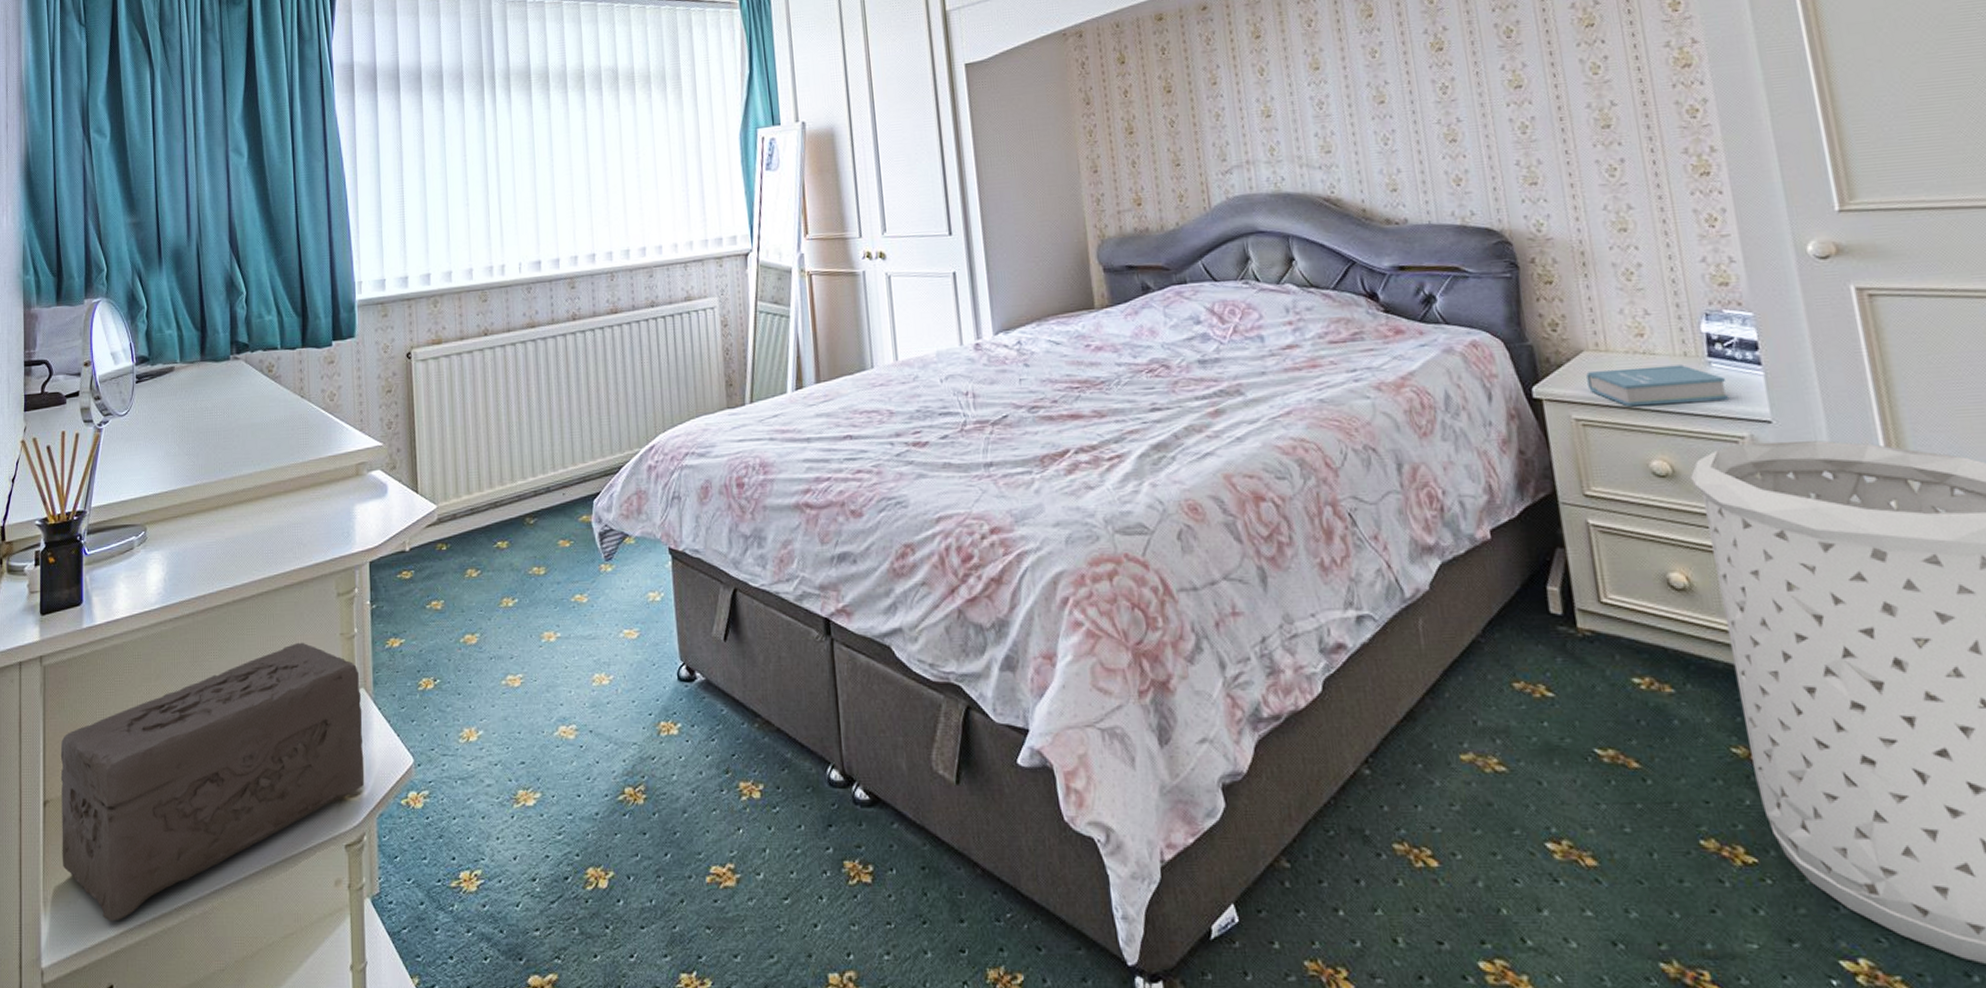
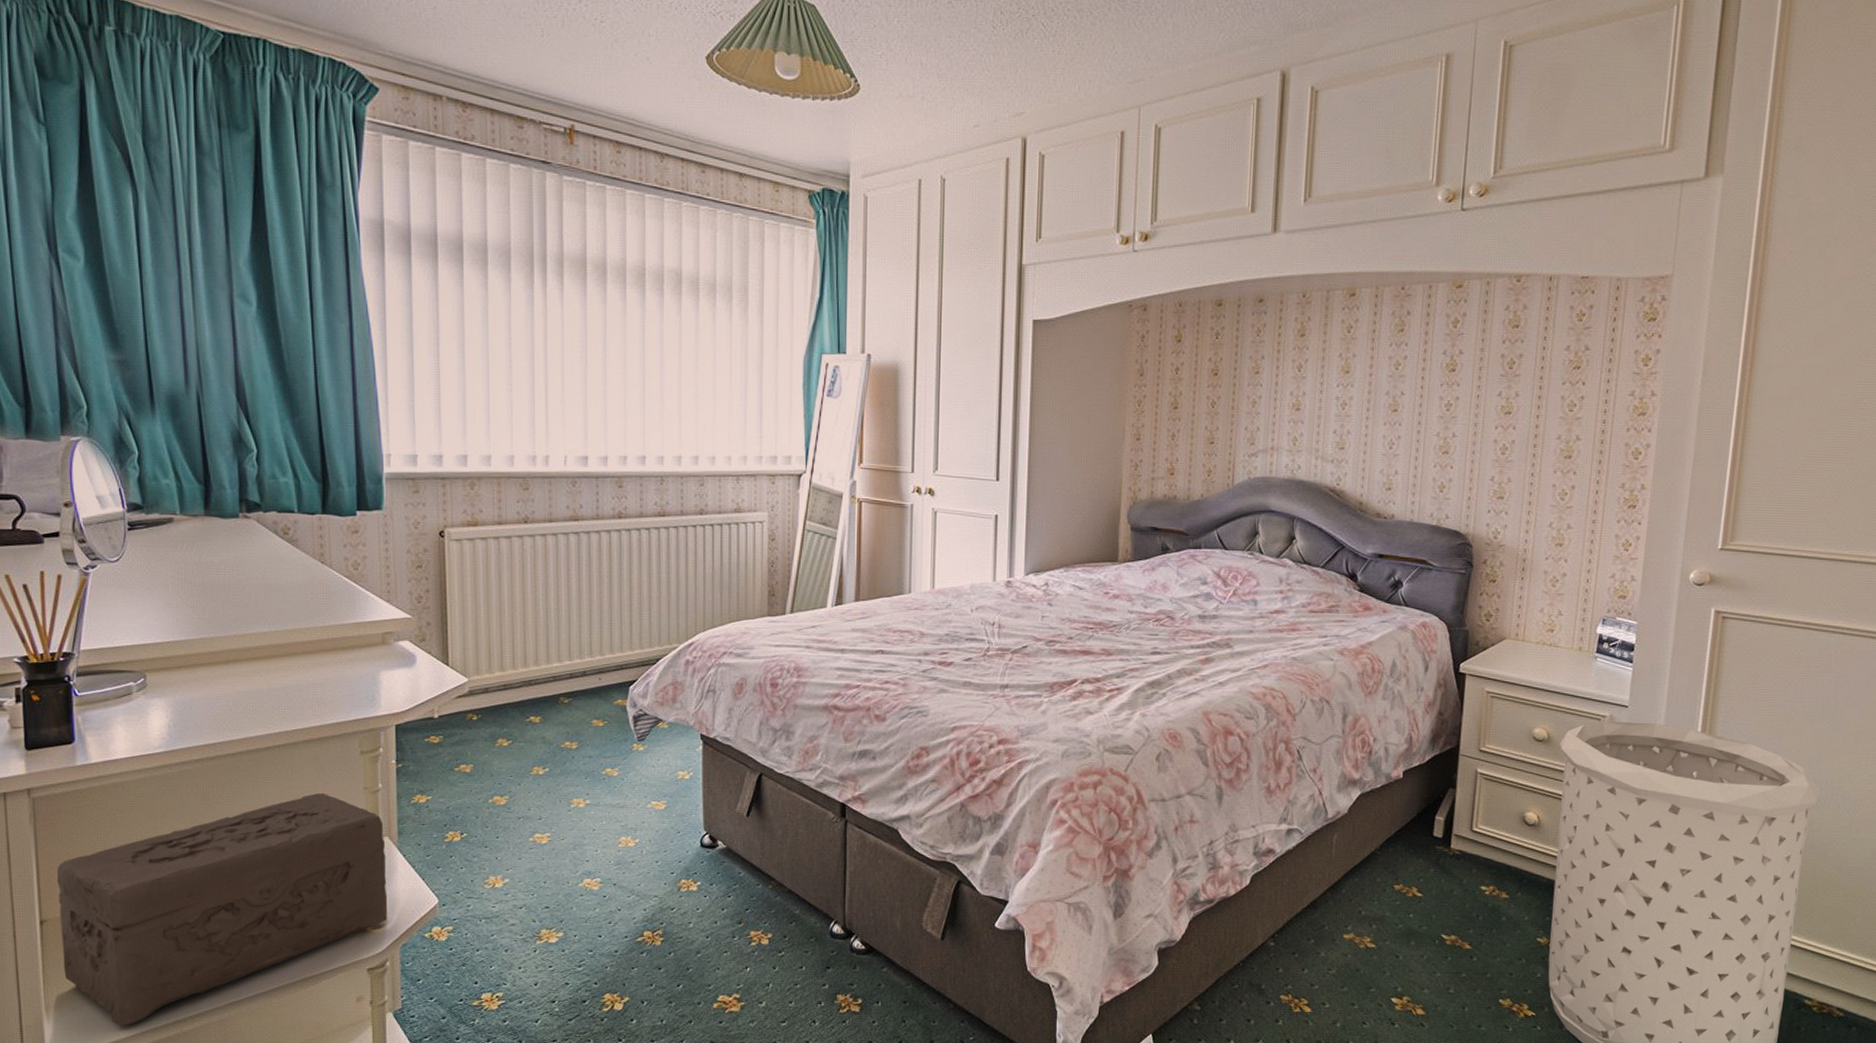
book: present [1586,364,1728,407] -> none [1503,655,1605,687]

